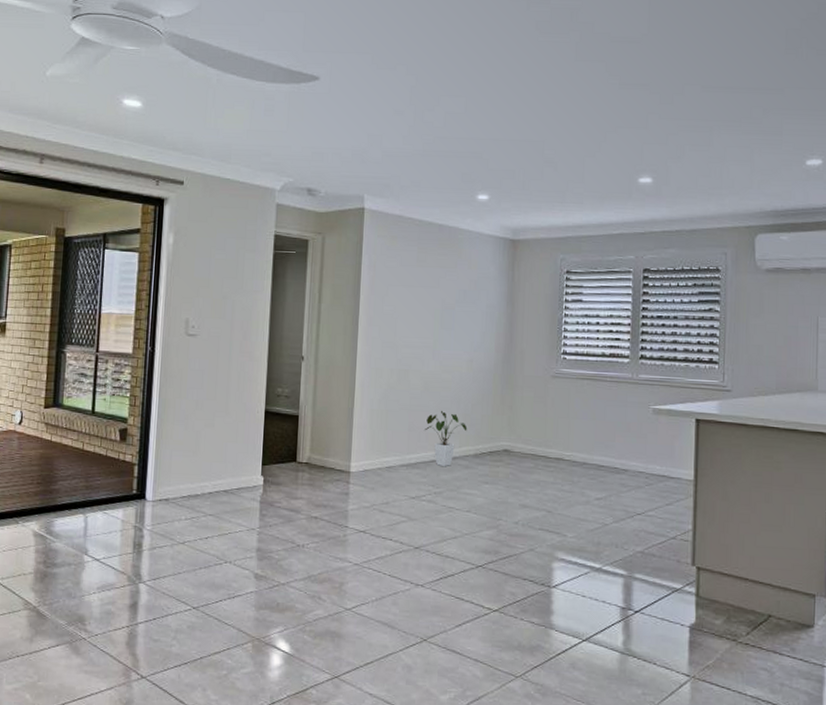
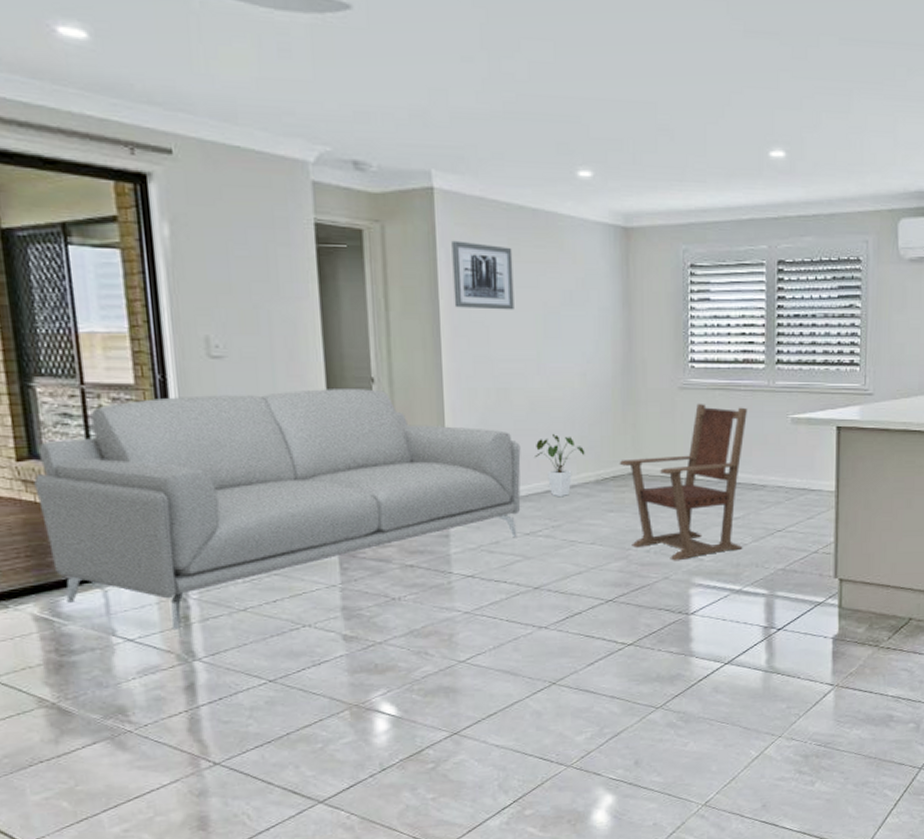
sofa: none [52,363,414,555] -> present [34,389,521,631]
wall art: none [371,249,421,306] -> present [451,240,514,310]
armchair: none [495,390,612,535] -> present [619,403,747,561]

